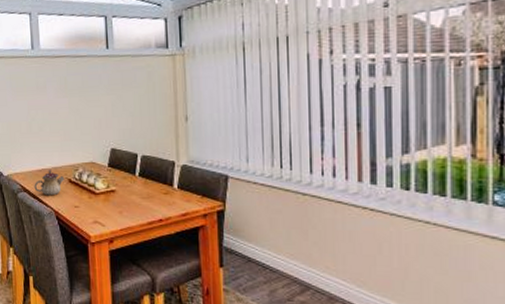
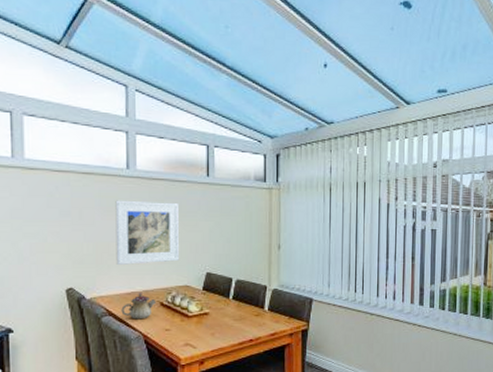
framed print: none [23,78,84,143] -> present [115,200,180,265]

